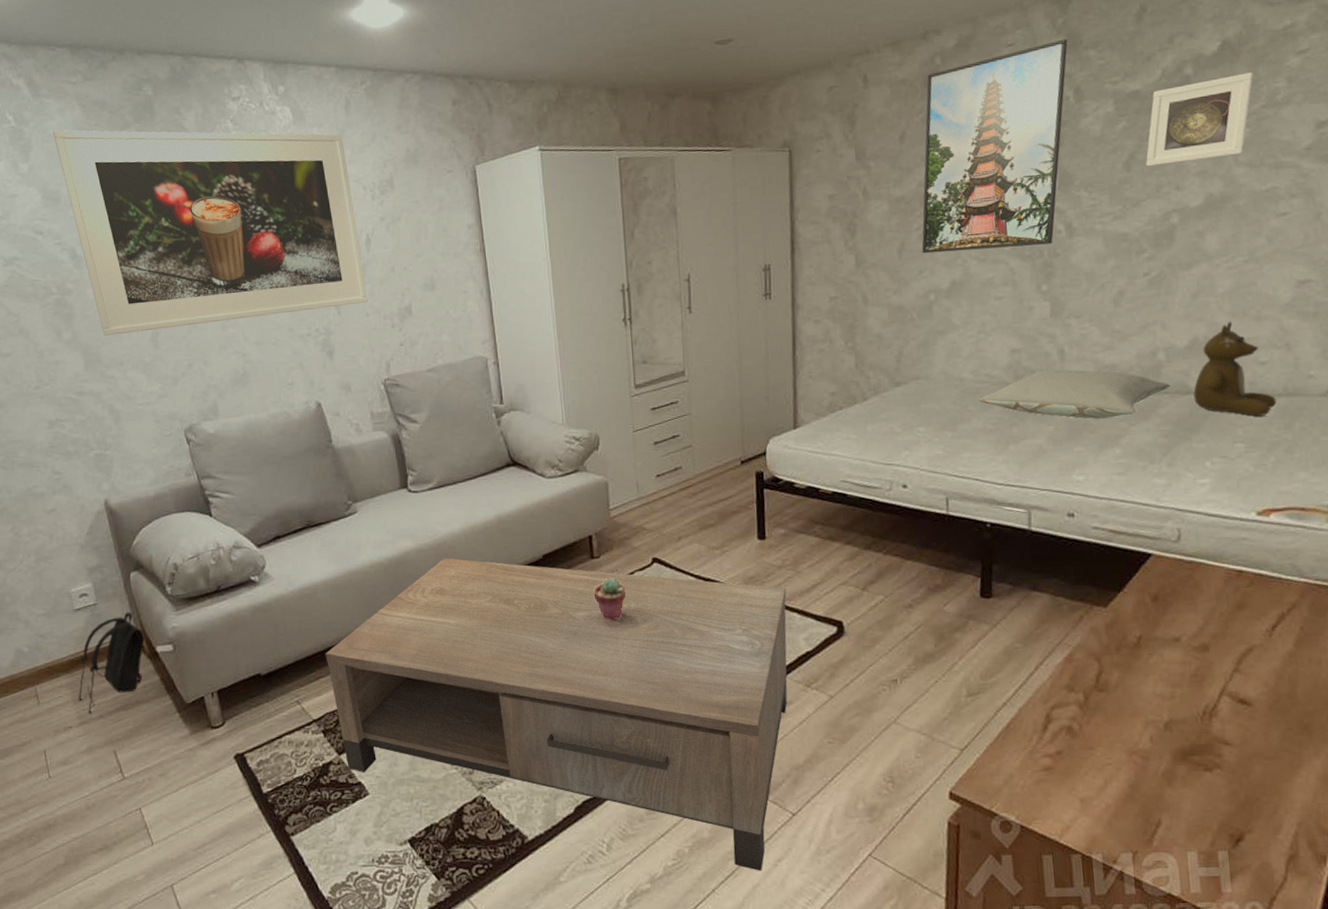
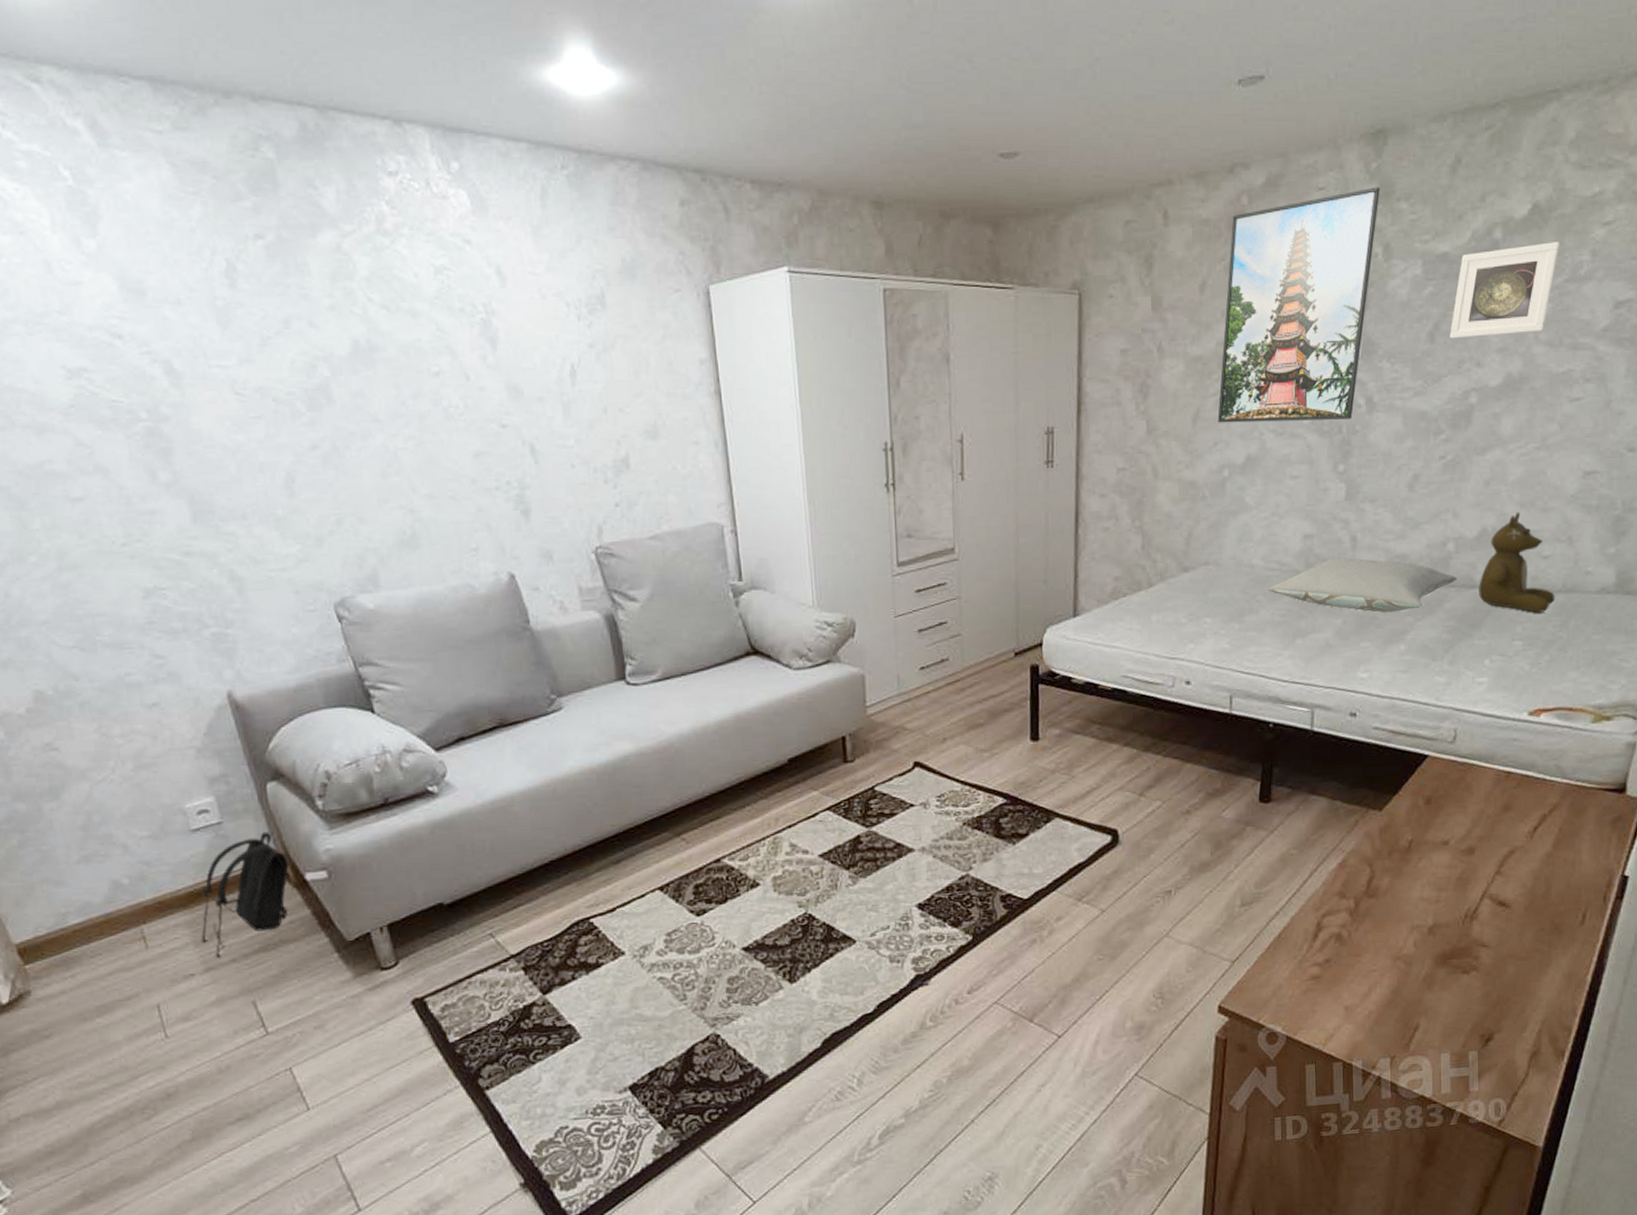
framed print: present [53,130,368,336] -> none [130,196,573,479]
coffee table: present [325,558,788,871] -> none [524,763,1059,1098]
potted succulent: present [593,578,626,621] -> none [846,784,884,834]

